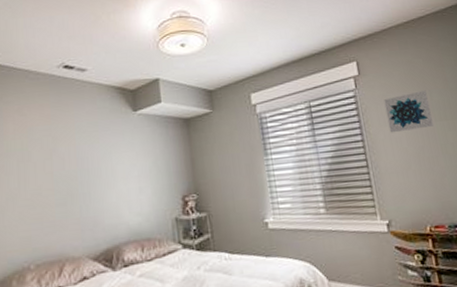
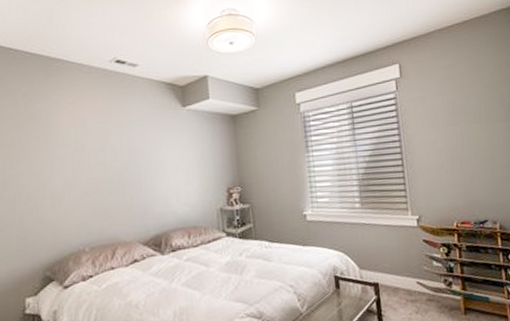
wall art: present [383,90,433,133] -> none [422,94,468,135]

